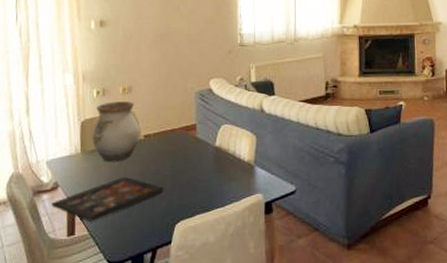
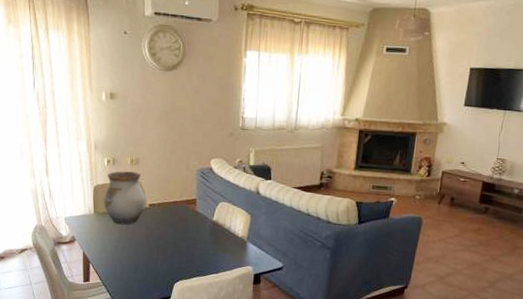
decorative tray: present [51,177,164,221] -> none [69,239,165,272]

